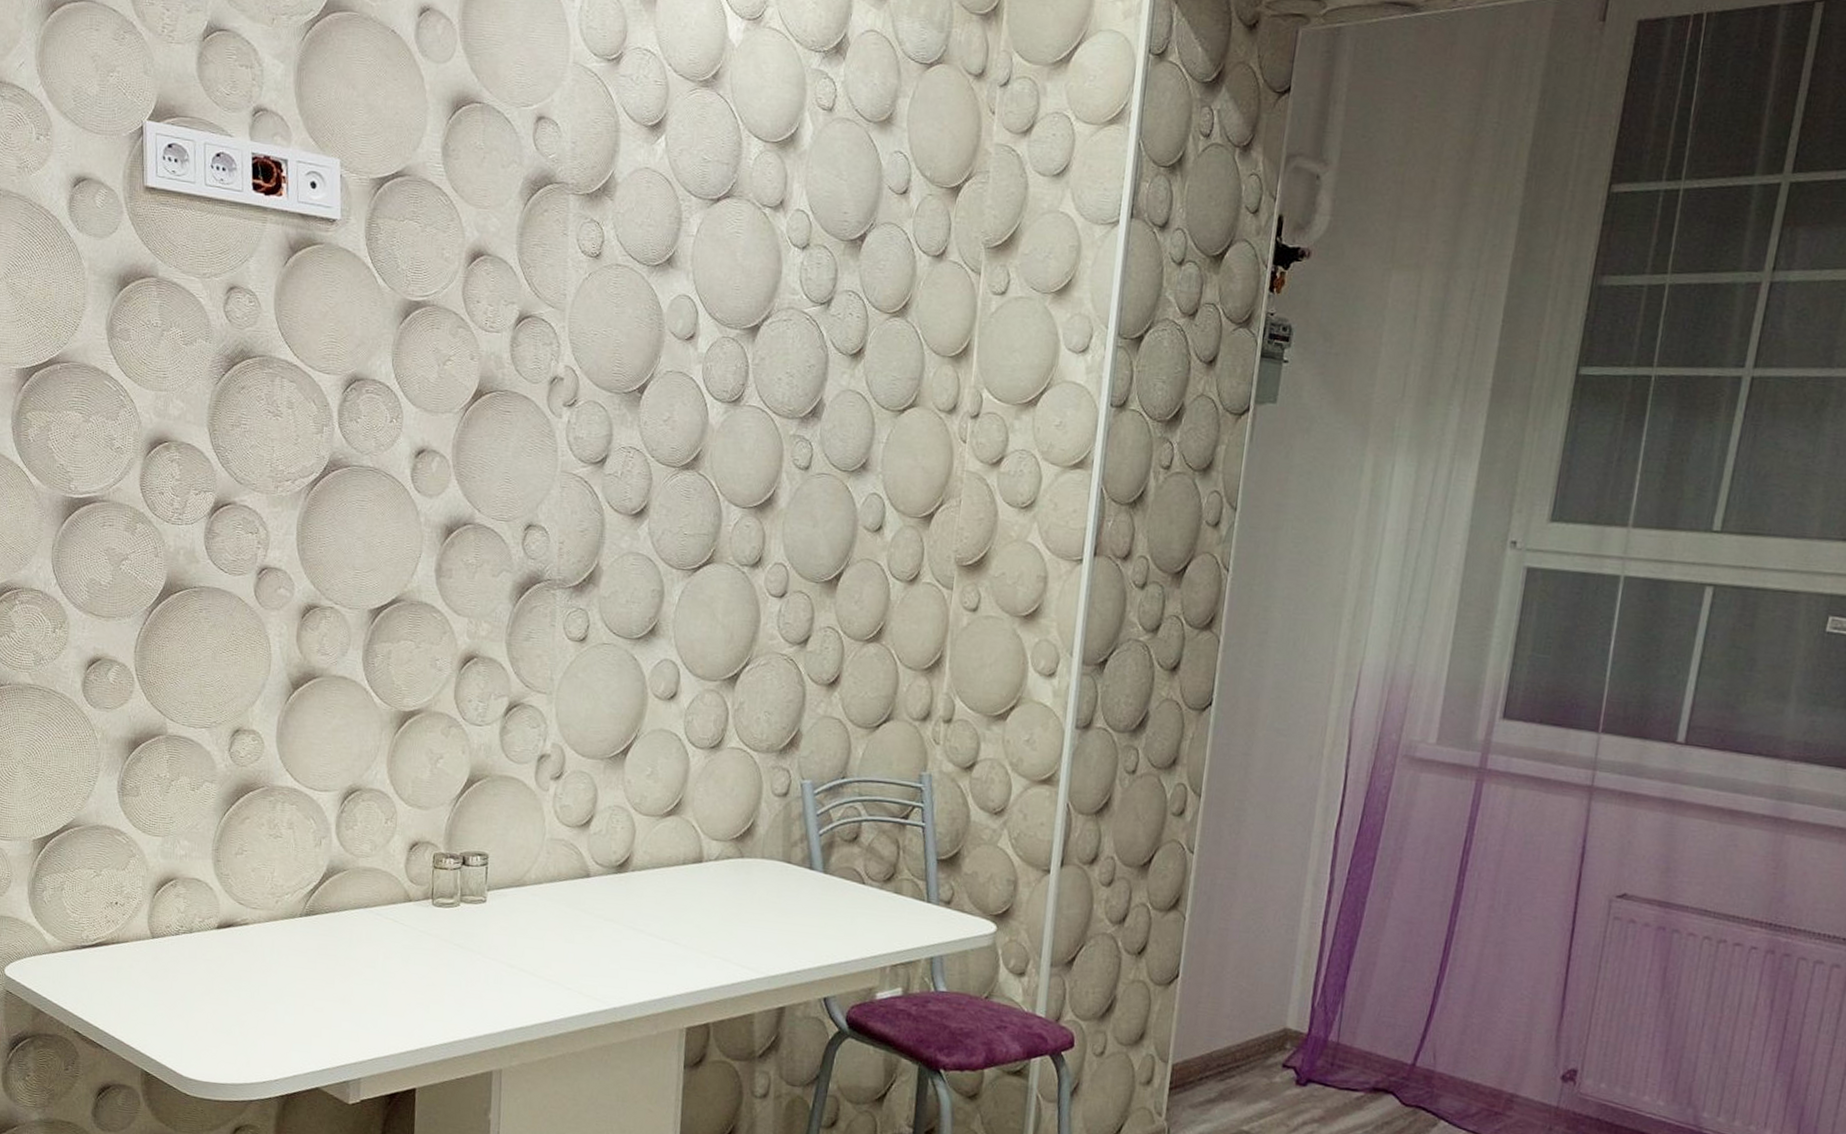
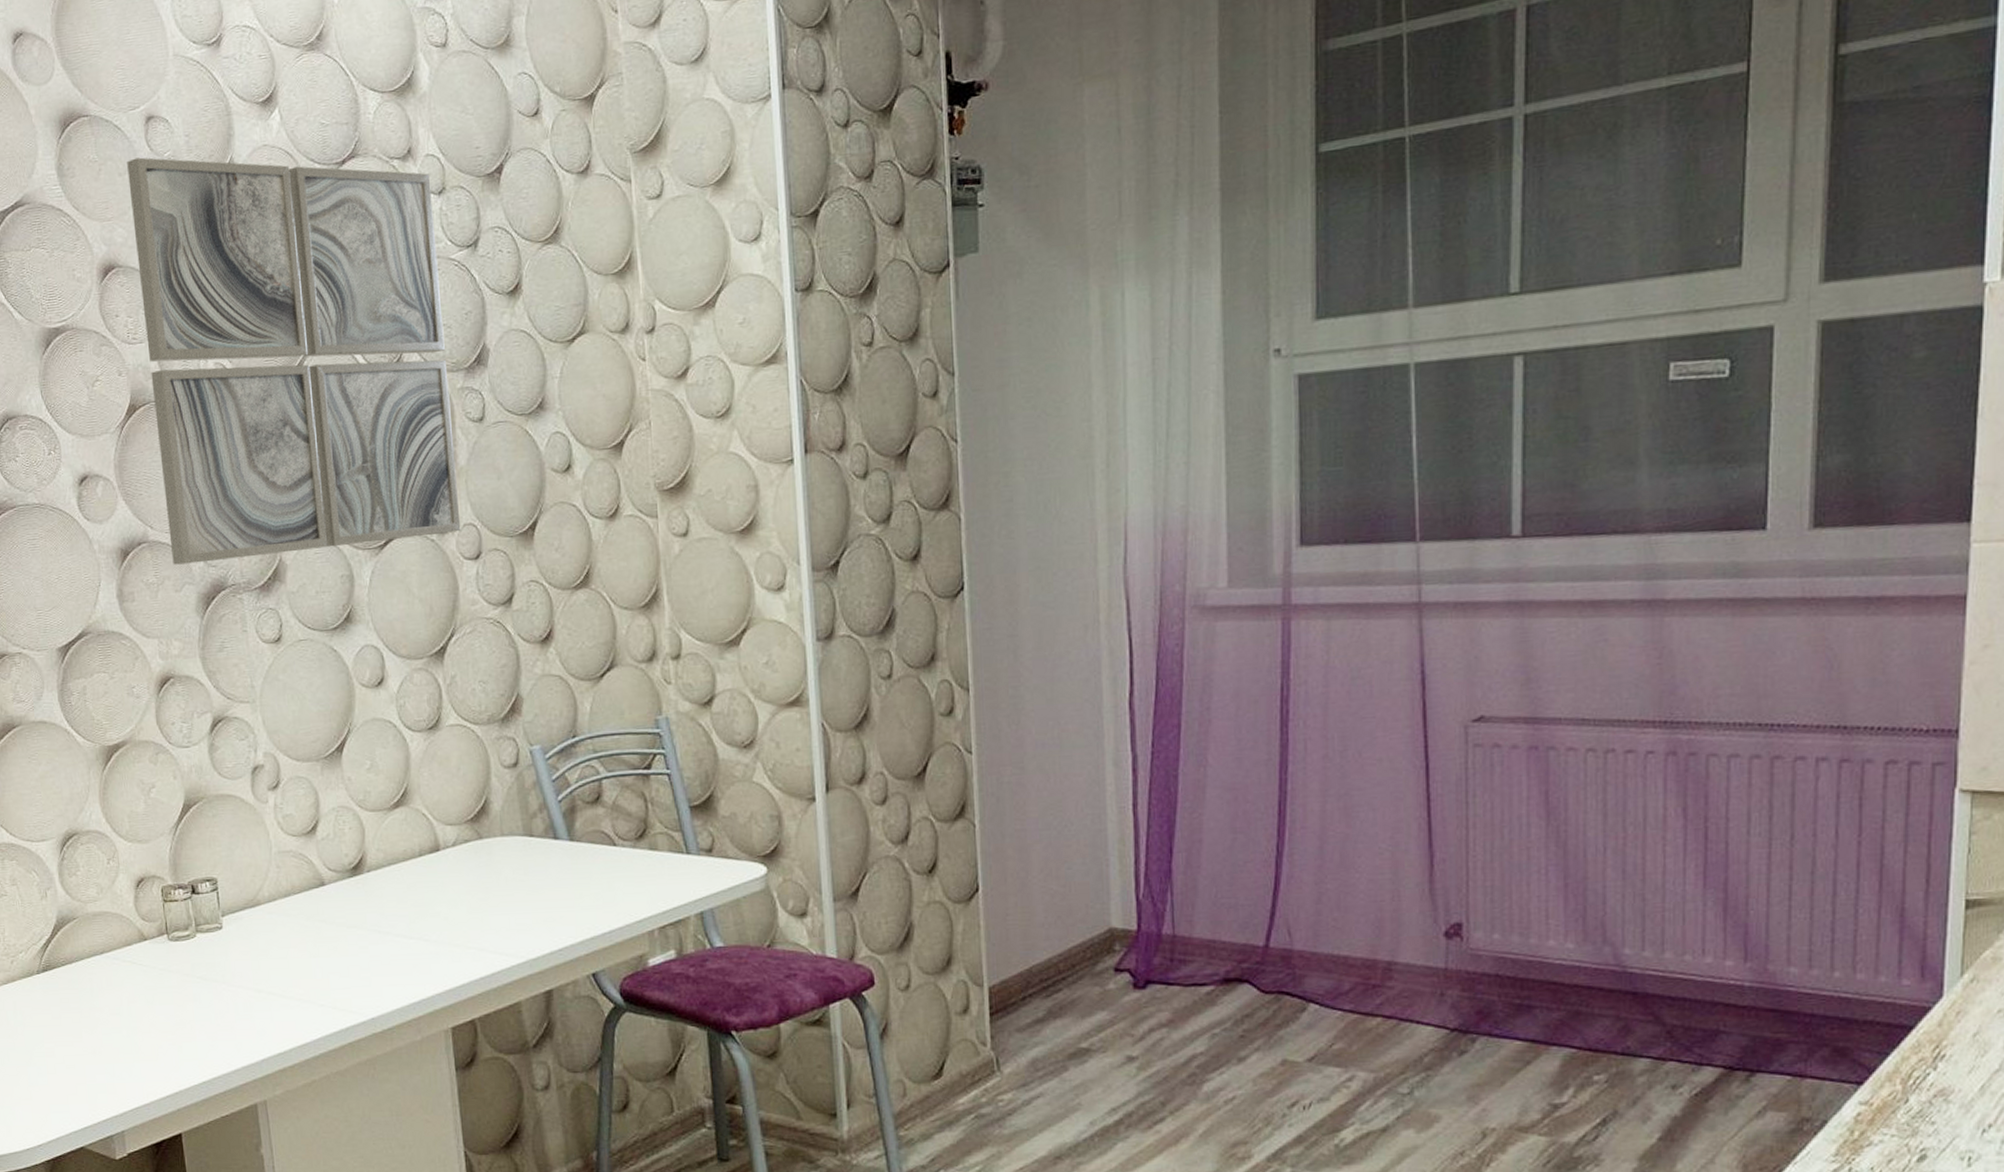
wall art: none [494,153,797,569] -> present [127,157,461,565]

